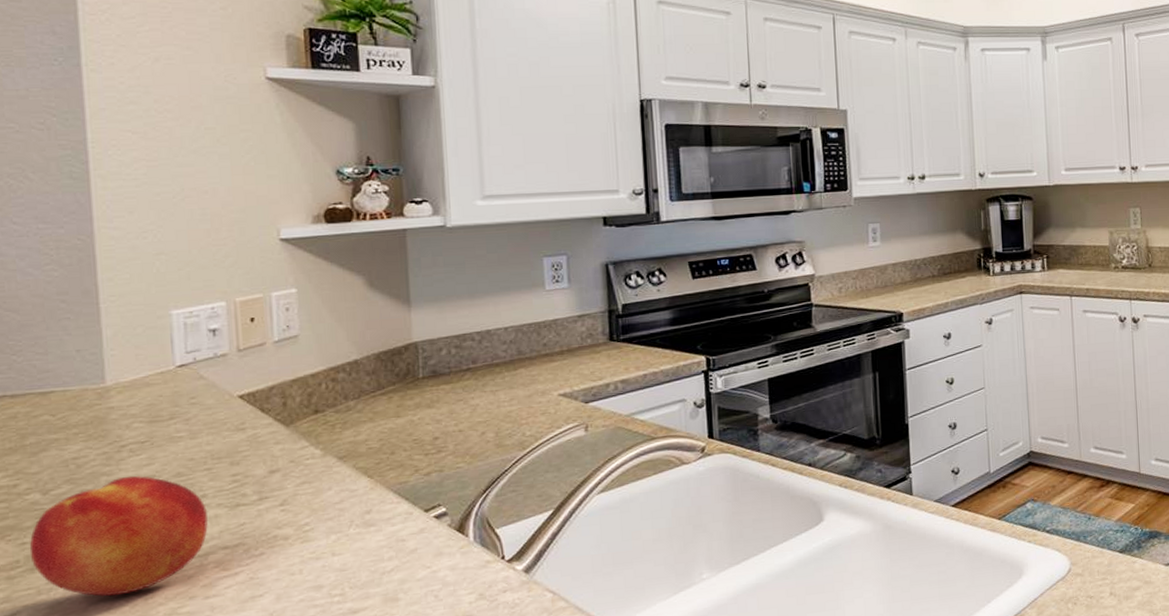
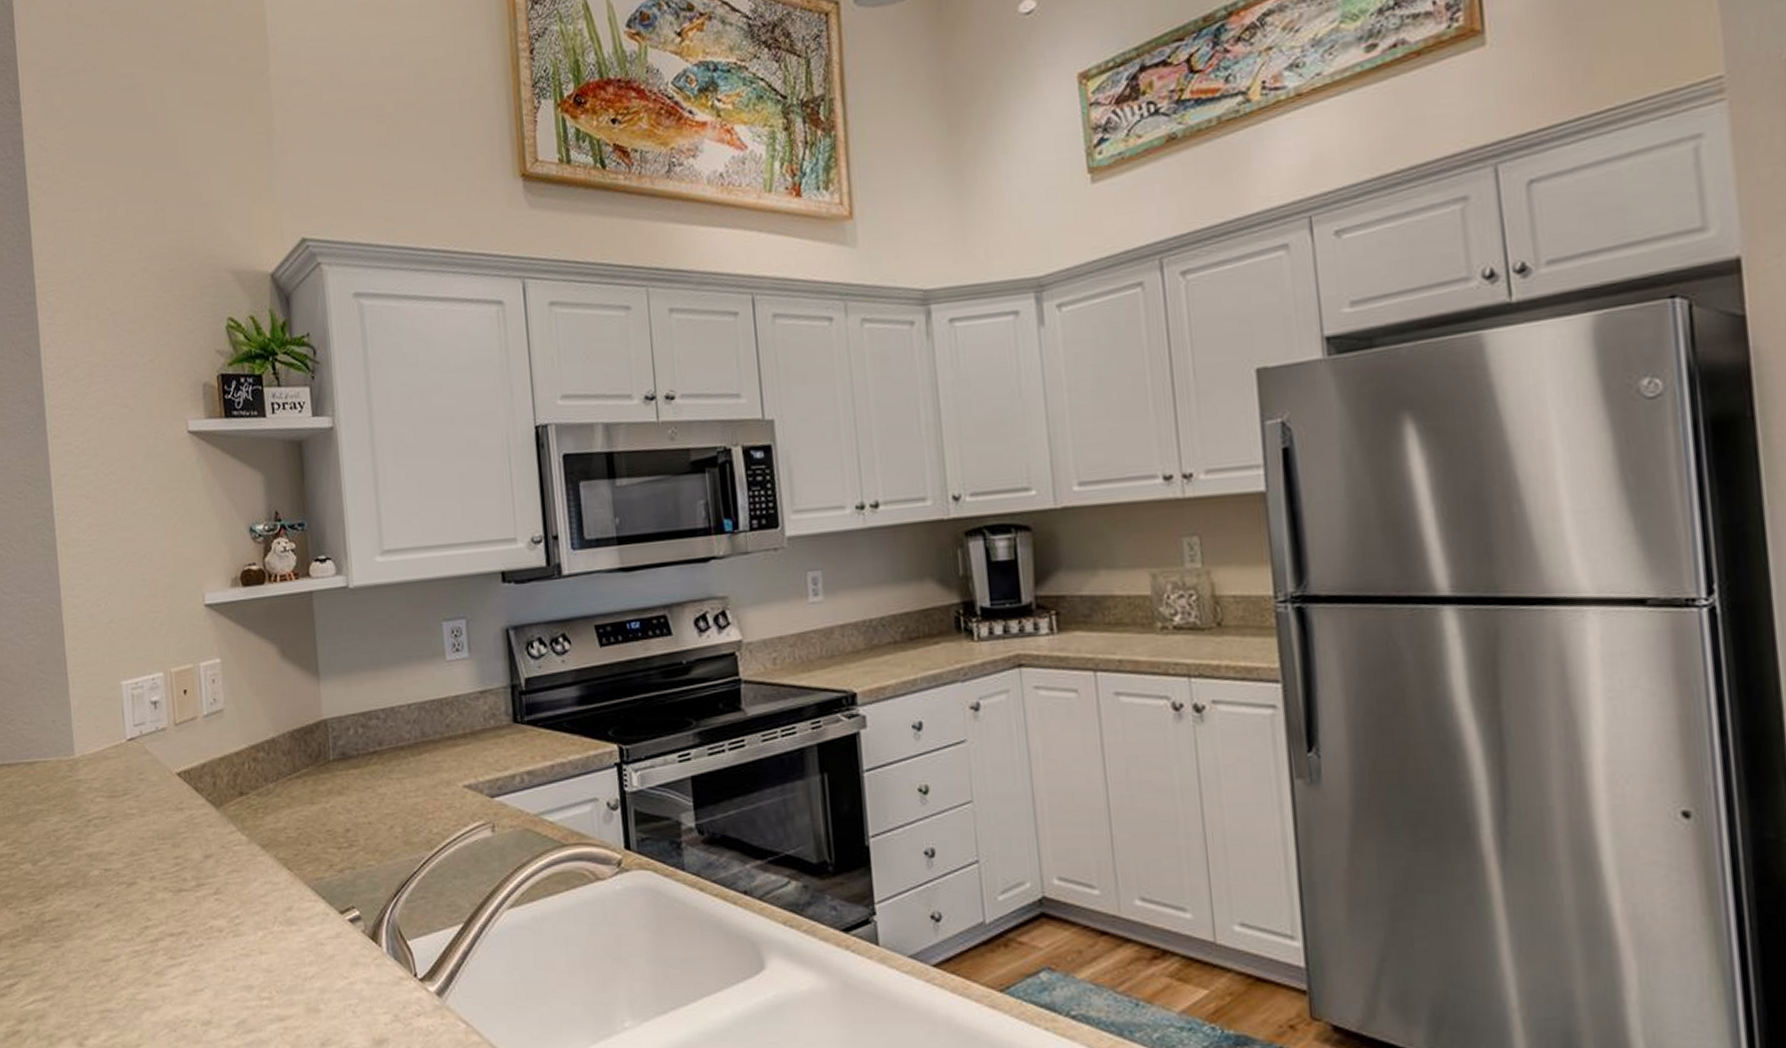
peach: present [29,476,209,596] -> none [25,852,158,975]

